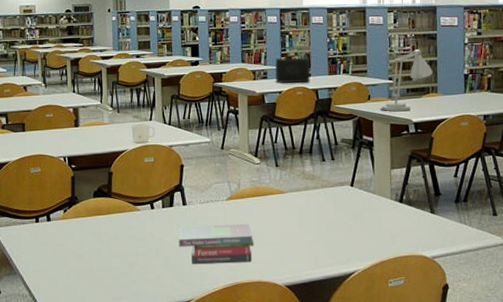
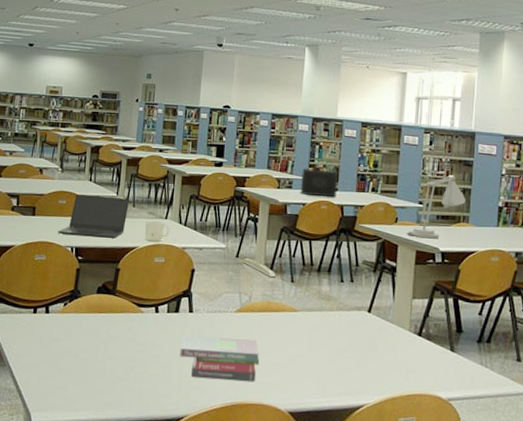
laptop: none [49,105,114,146] -> present [58,194,130,238]

